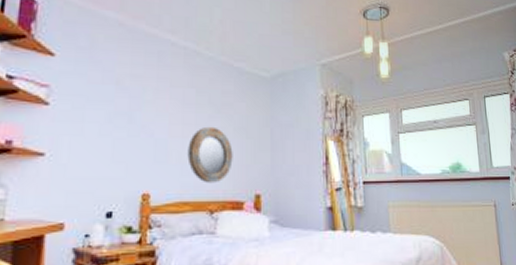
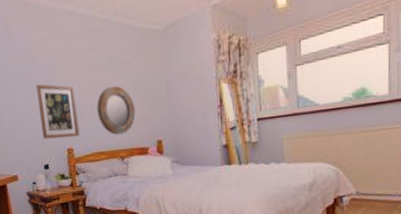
wall art: none [112,113,163,180] -> present [36,84,80,139]

